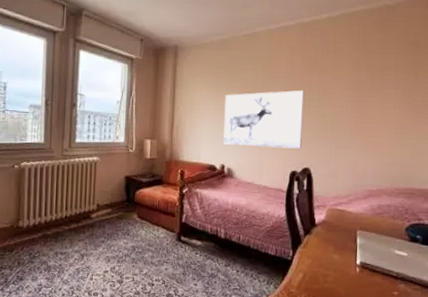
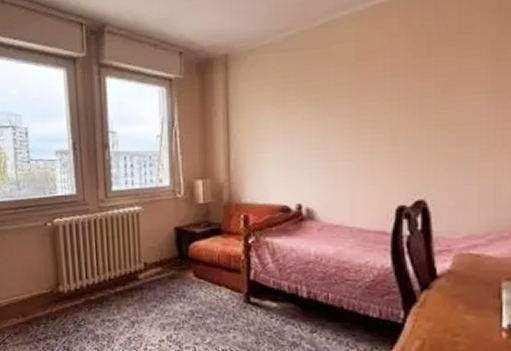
wall art: present [223,90,304,149] -> none [297,91,412,178]

